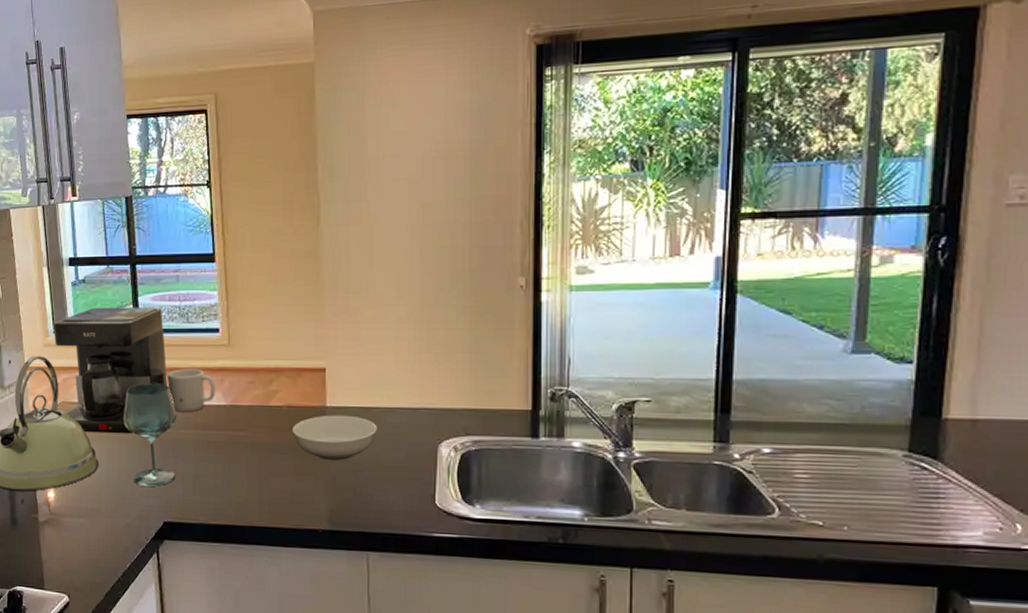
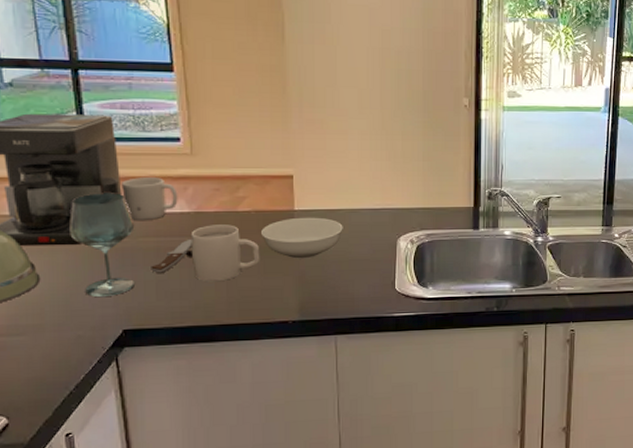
knife: none [190,432,227,468] -> present [151,238,192,274]
mug: none [225,419,291,480] -> present [190,224,260,282]

